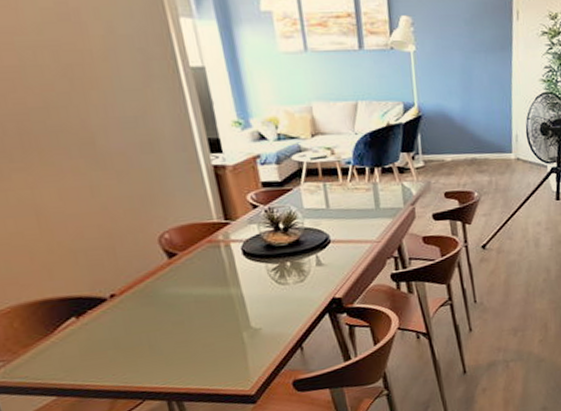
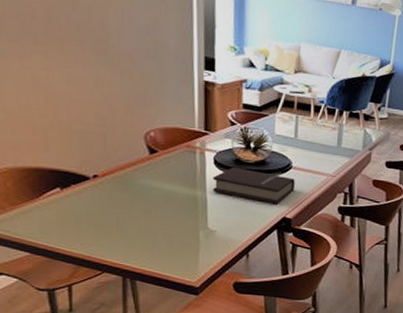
book: none [244,252,339,287] -> present [212,167,295,204]

